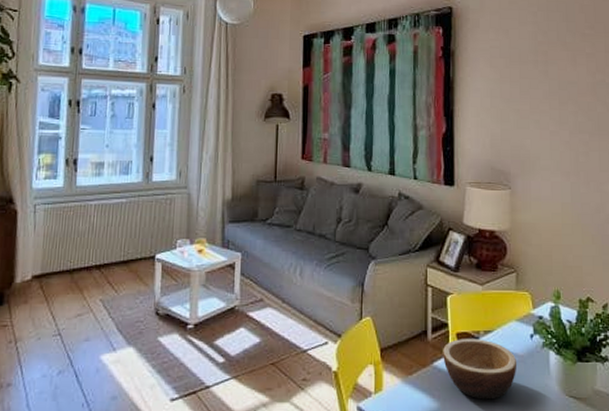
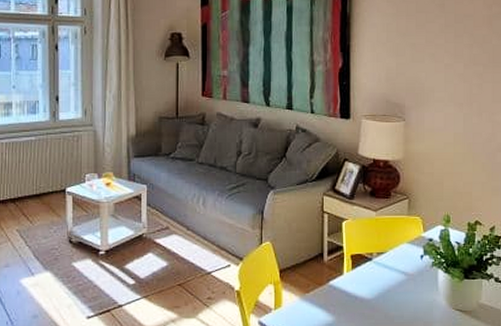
bowl: present [443,339,517,400] -> none [338,260,408,314]

